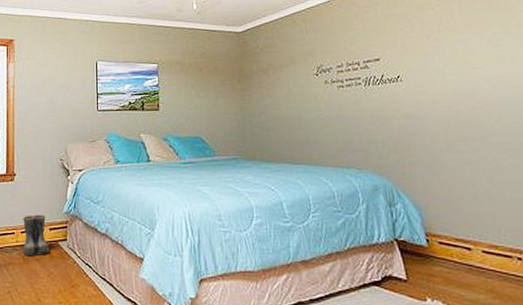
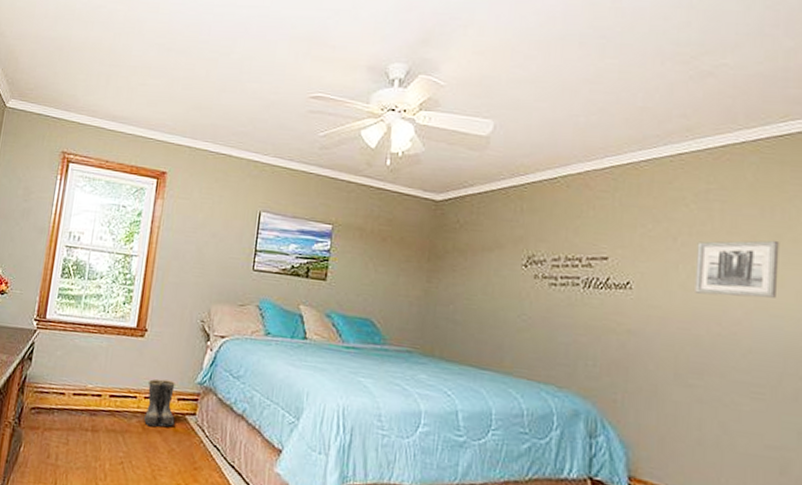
wall art: none [446,26,513,77] -> present [695,240,780,298]

